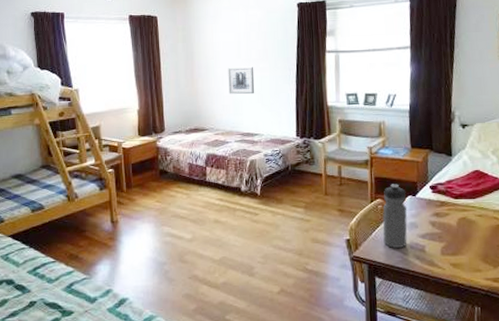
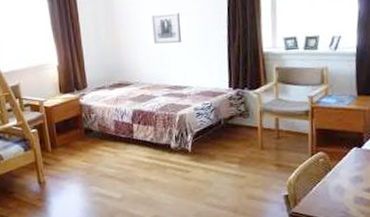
water bottle: present [382,184,407,249] -> none [324,135,352,204]

